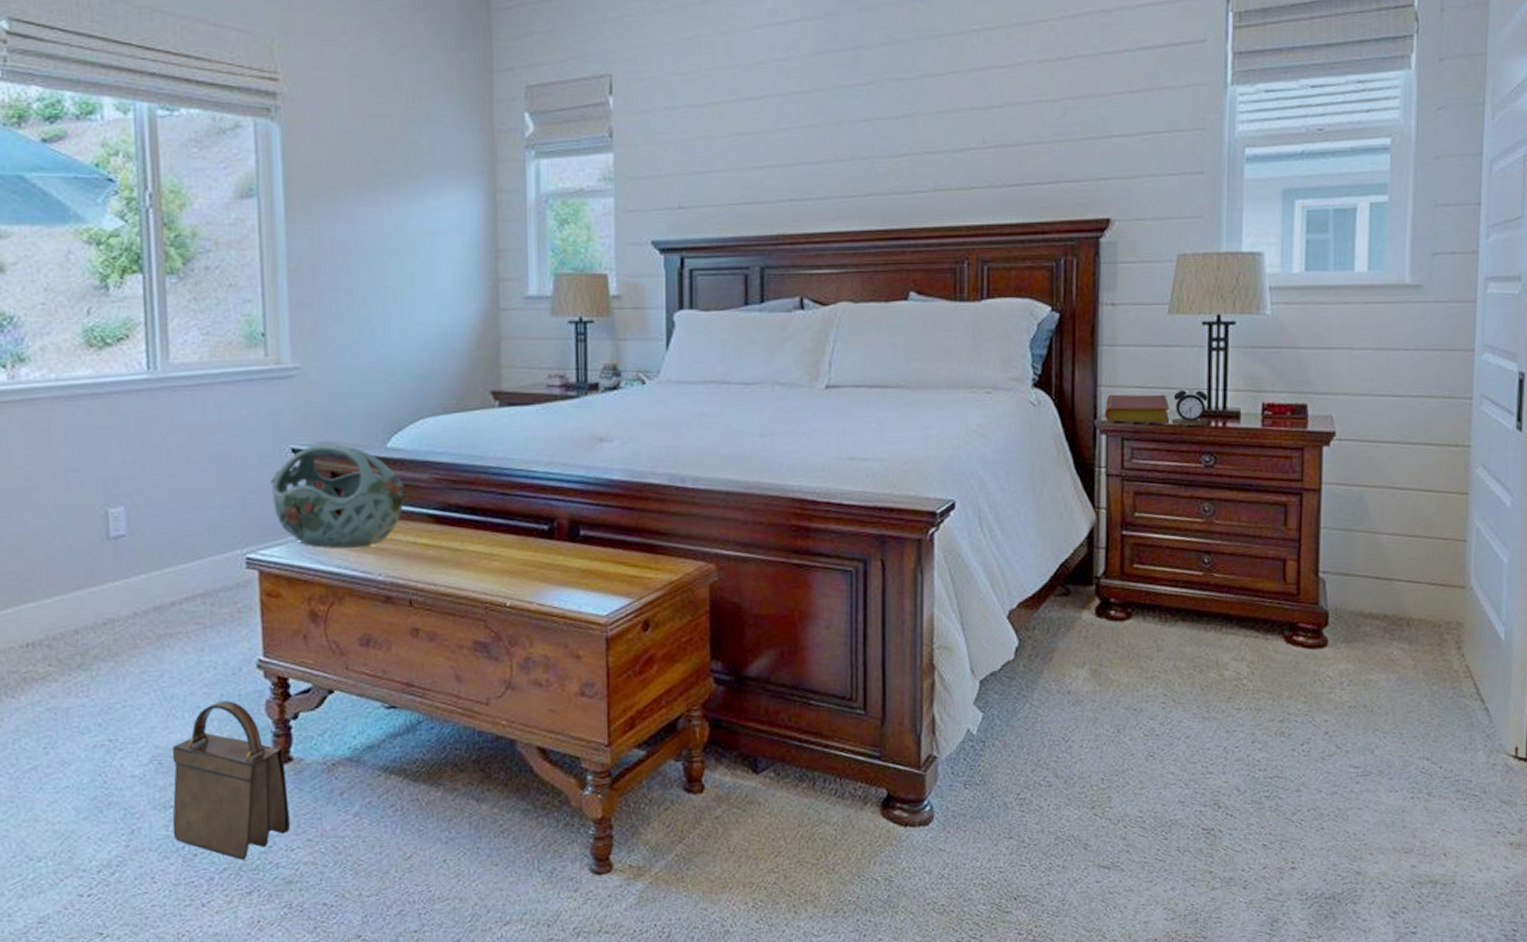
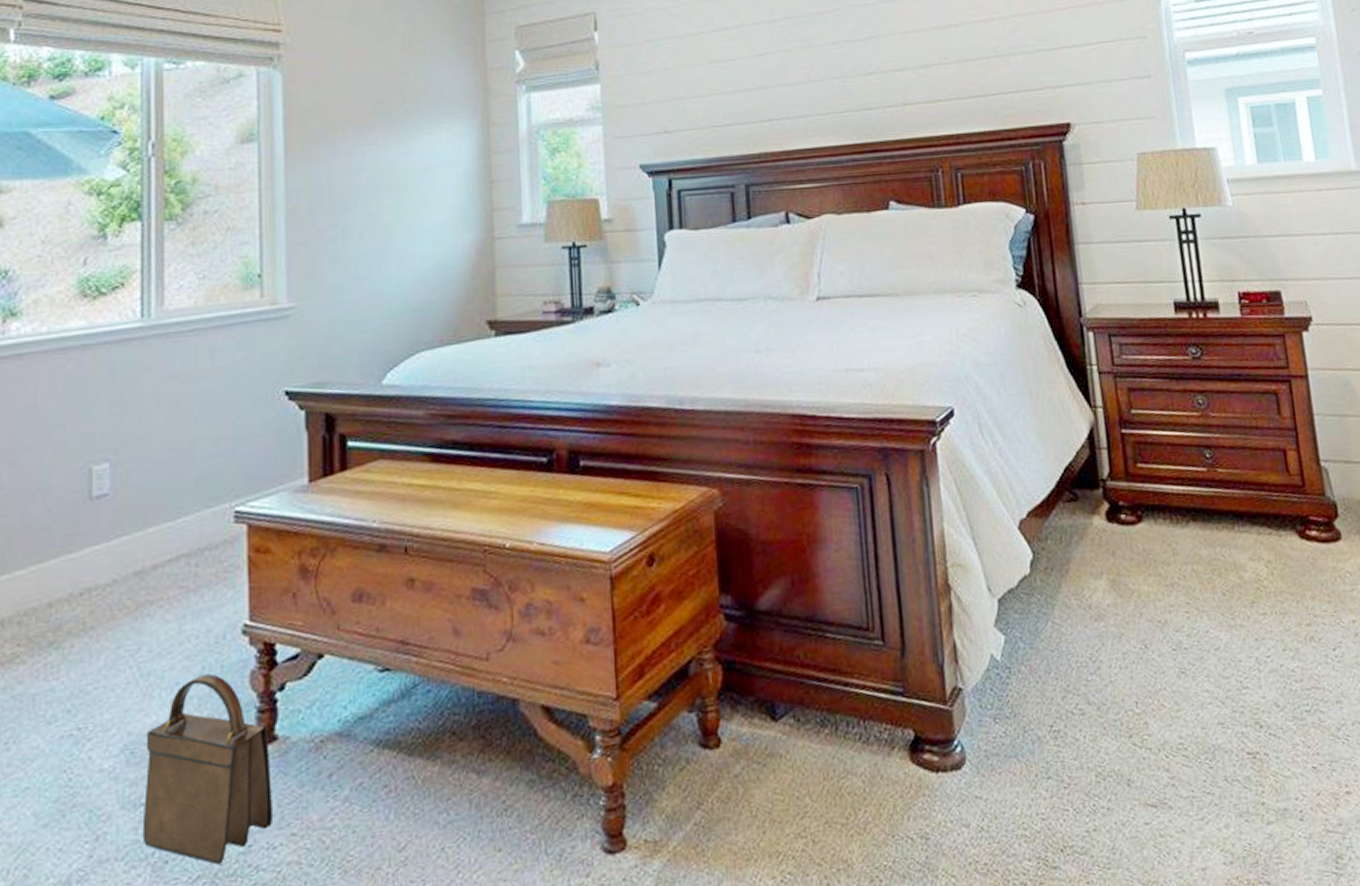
decorative basket: present [270,444,404,548] -> none [262,383,400,495]
book: present [1105,394,1170,425] -> none [1088,288,1153,320]
alarm clock: present [1171,387,1210,427] -> none [1152,280,1191,319]

